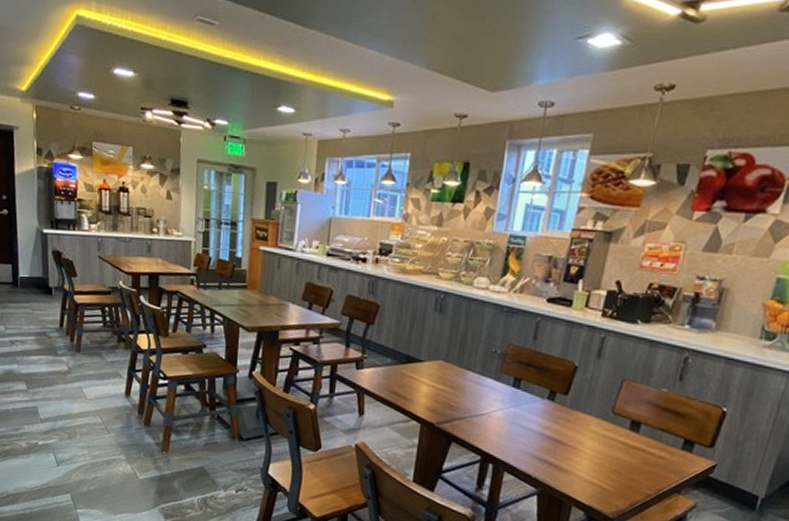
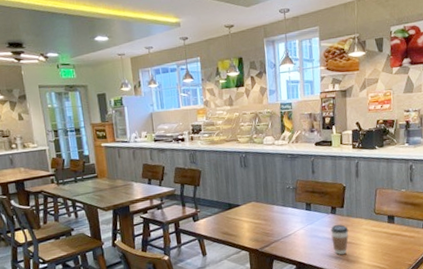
coffee cup: none [539,416,568,457] -> present [330,224,349,255]

